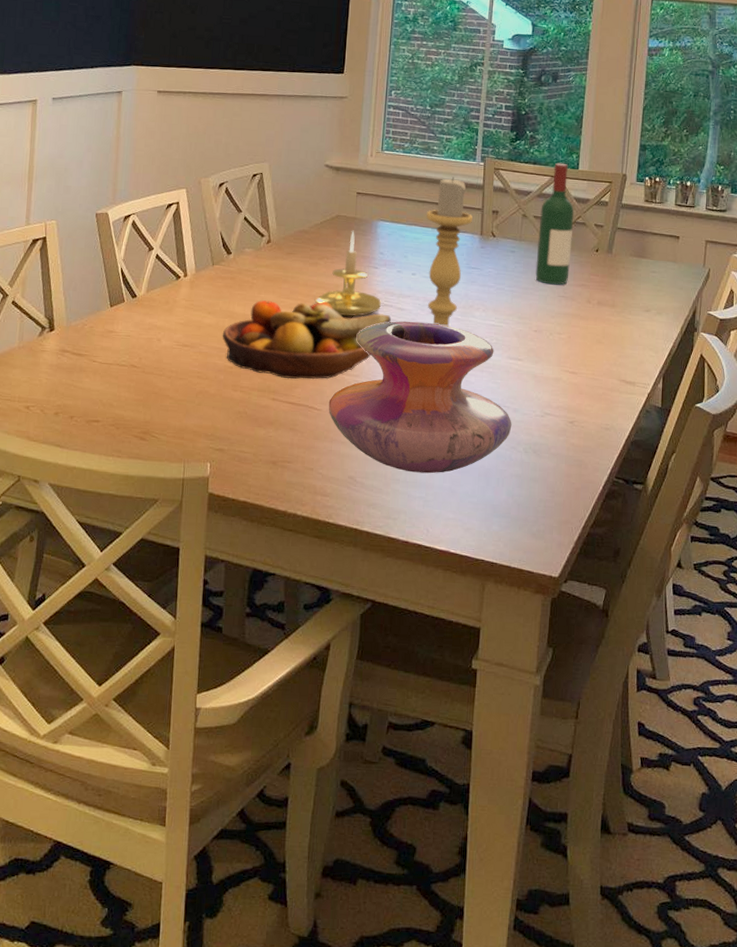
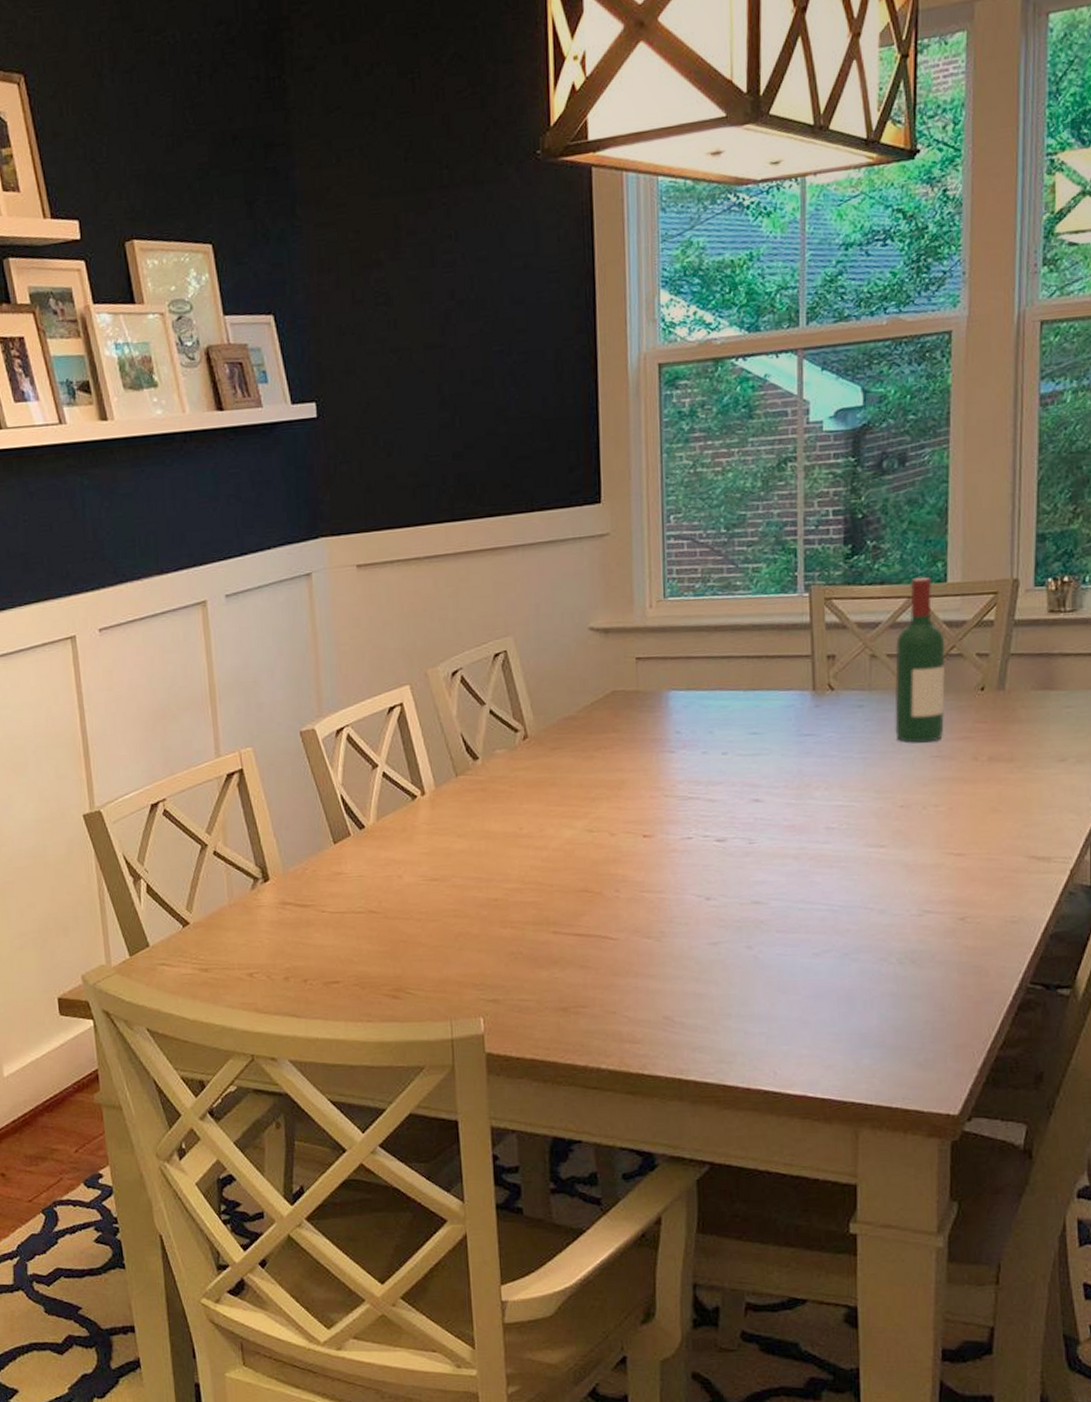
fruit bowl: present [222,300,392,380] -> none [479,803,701,906]
candle holder: present [314,230,381,317] -> none [594,707,684,819]
decorative vase: present [328,321,512,474] -> none [627,813,879,1004]
candle holder: present [426,177,472,327] -> none [733,618,799,816]

